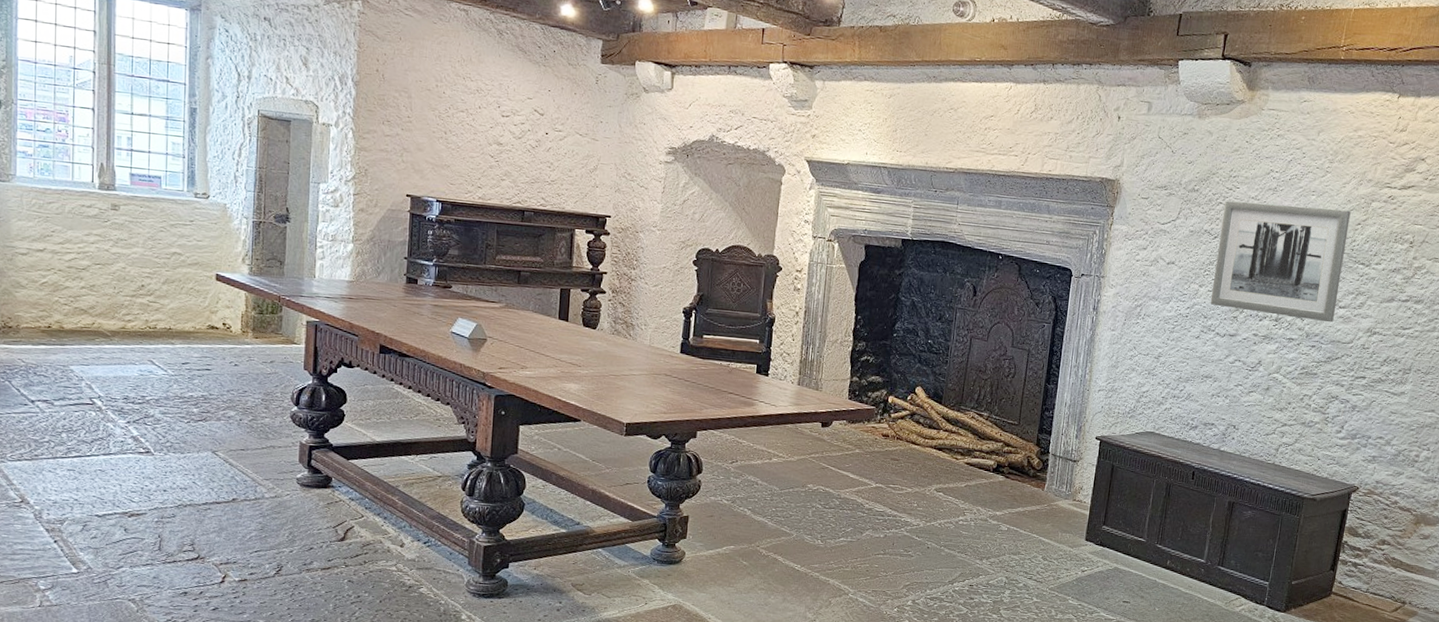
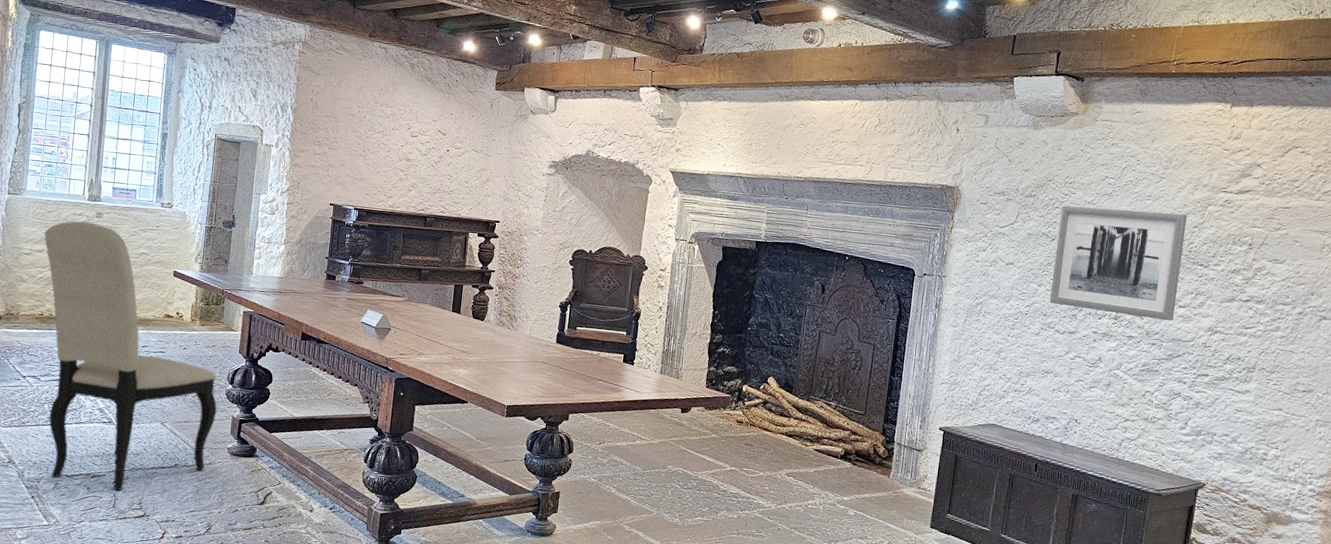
dining chair: none [45,214,280,531] -> present [44,221,217,491]

